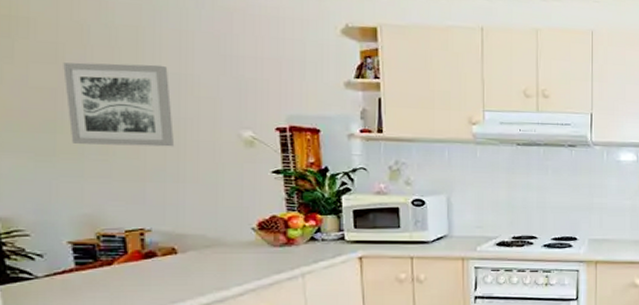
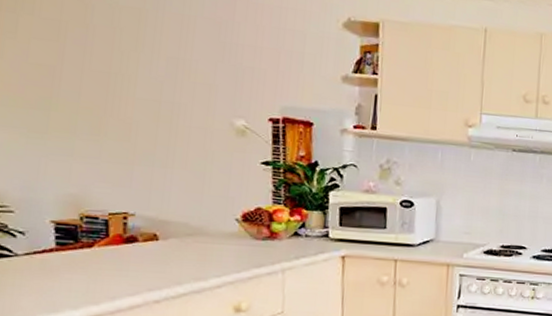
wall art: present [63,62,175,147] -> none [63,40,167,132]

